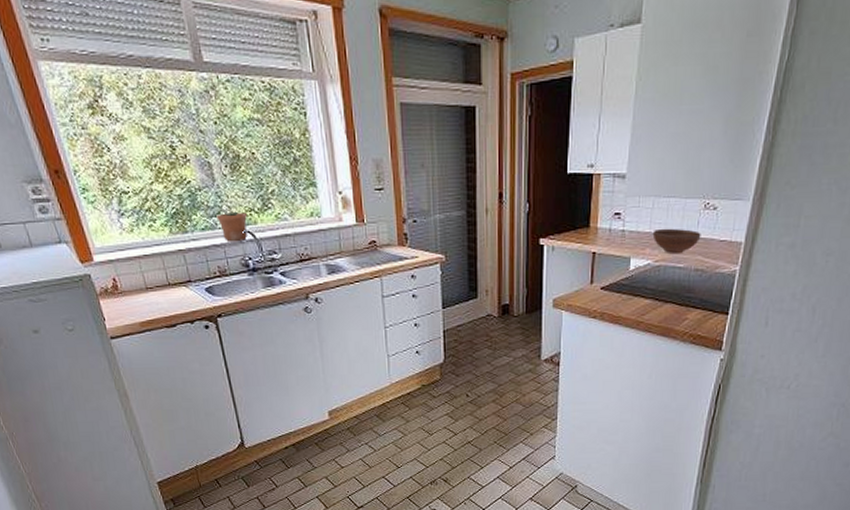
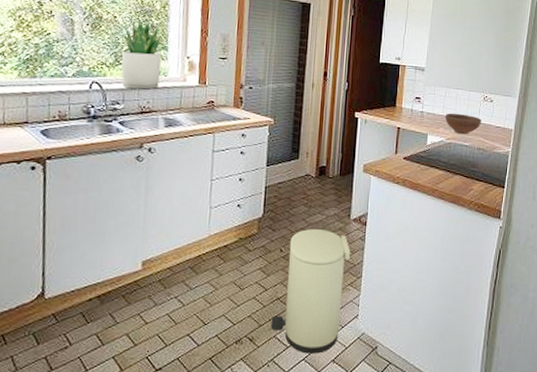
planter: present [216,211,247,242] -> none [68,63,98,90]
planter: none [265,151,314,235] -> present [121,20,163,90]
pedal bin: none [463,372,544,493] -> present [270,229,351,354]

